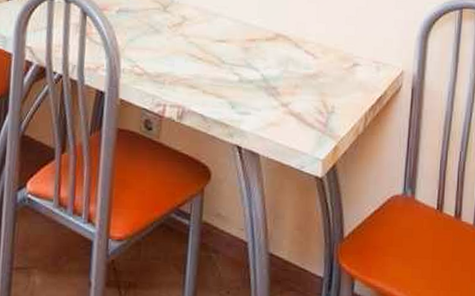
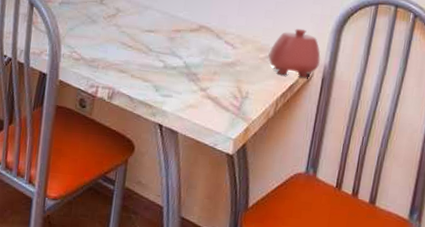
sugar bowl: none [353,35,408,89] -> present [268,28,321,78]

